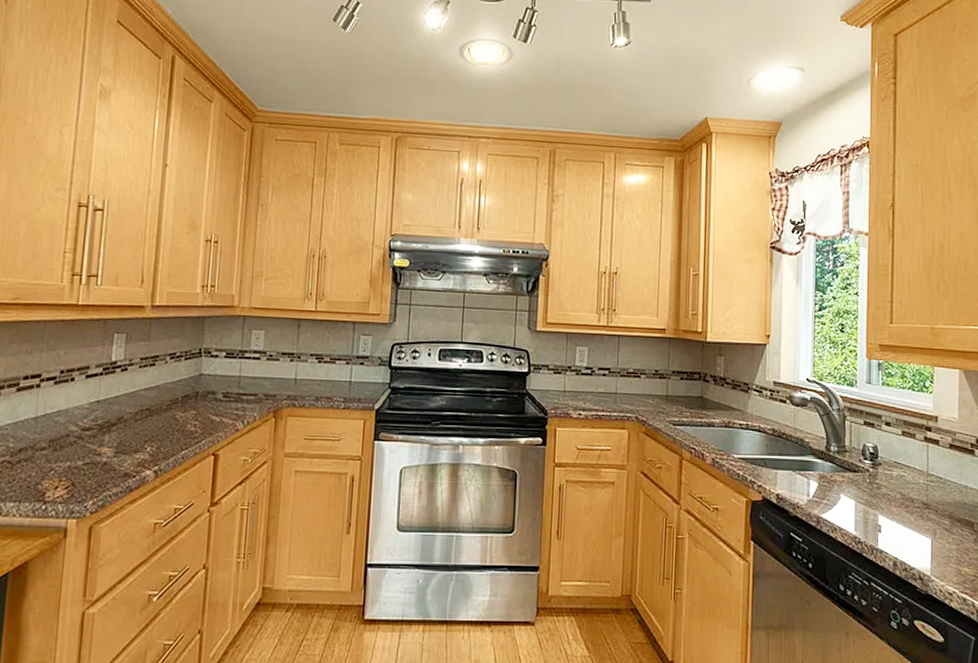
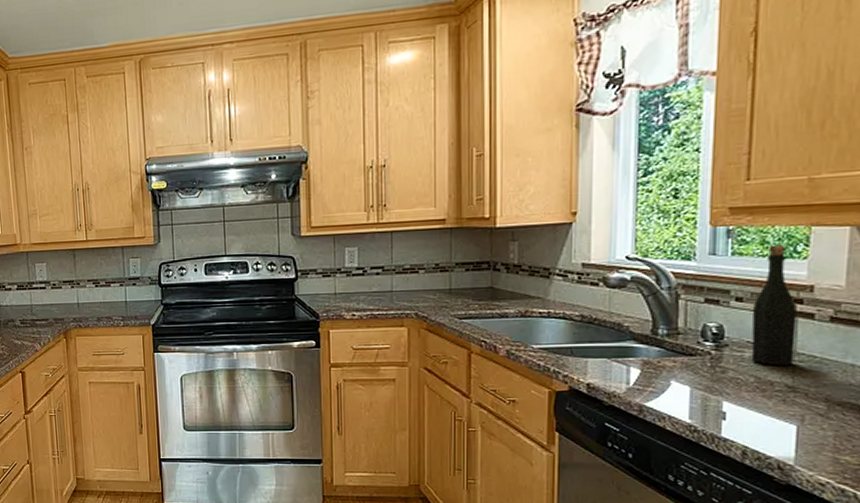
bottle: none [897,379,927,485] -> present [751,244,797,366]

